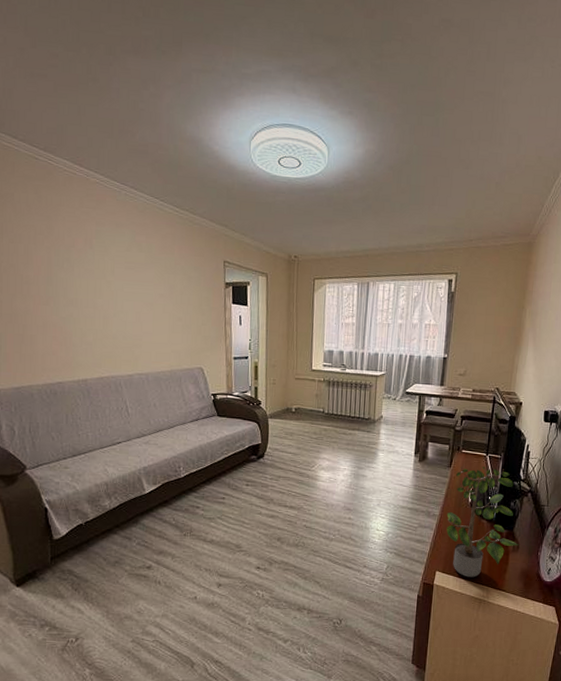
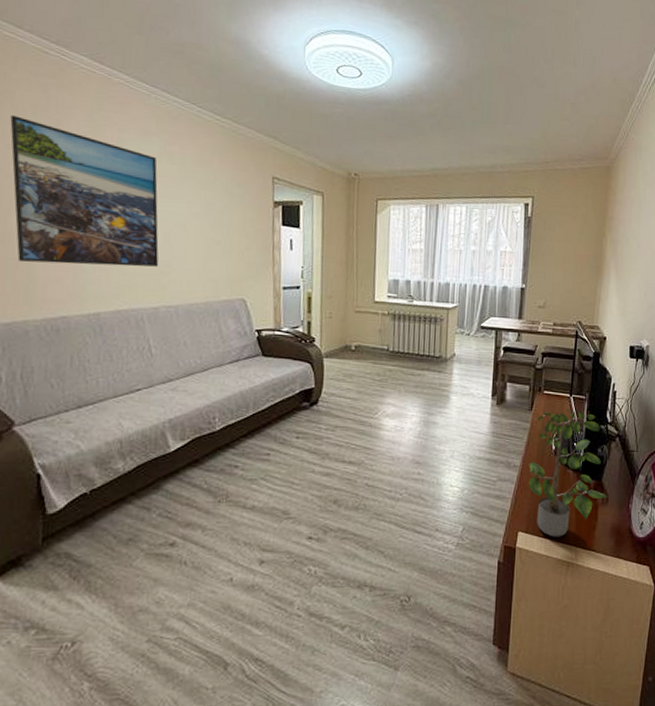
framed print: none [11,214,132,341] -> present [10,115,159,267]

